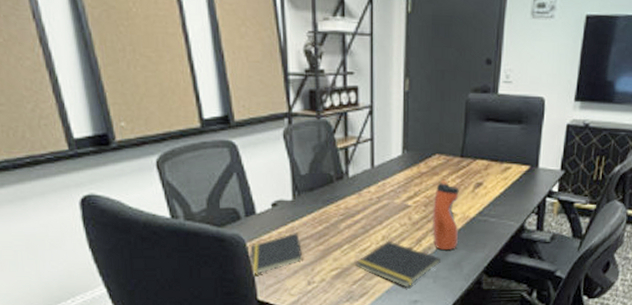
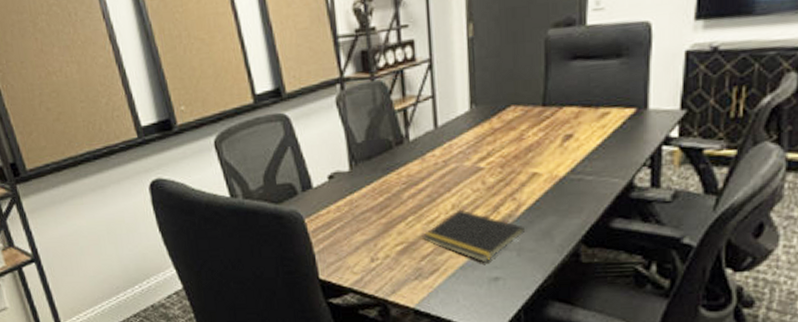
notepad: present [249,233,303,276] -> none [308,206,365,253]
water bottle: present [433,179,459,250] -> none [511,134,545,217]

